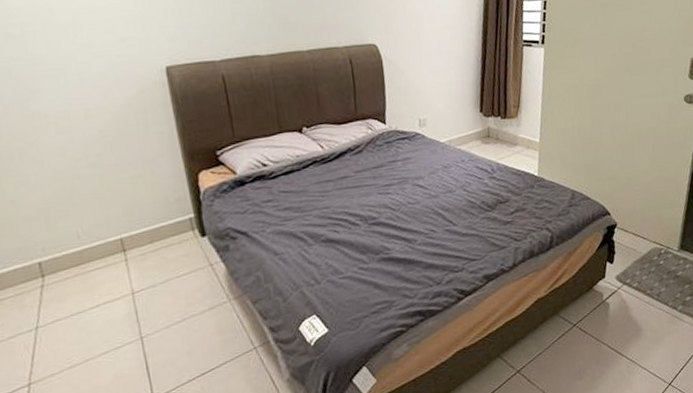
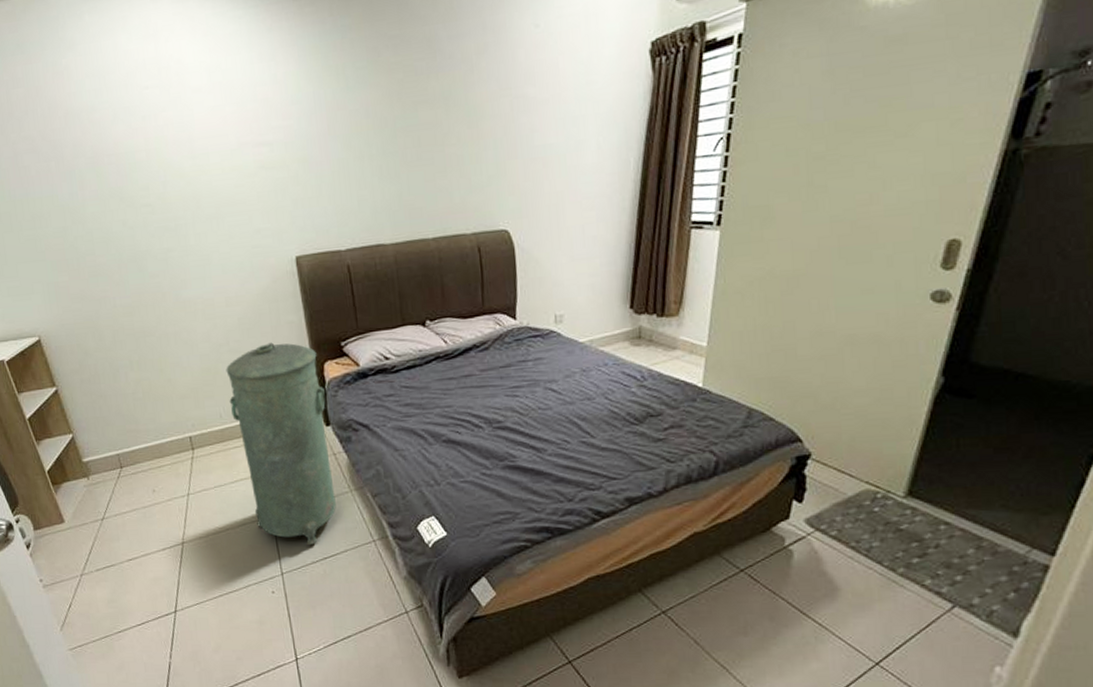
trash can: none [84,154,214,364] -> present [226,342,336,546]

